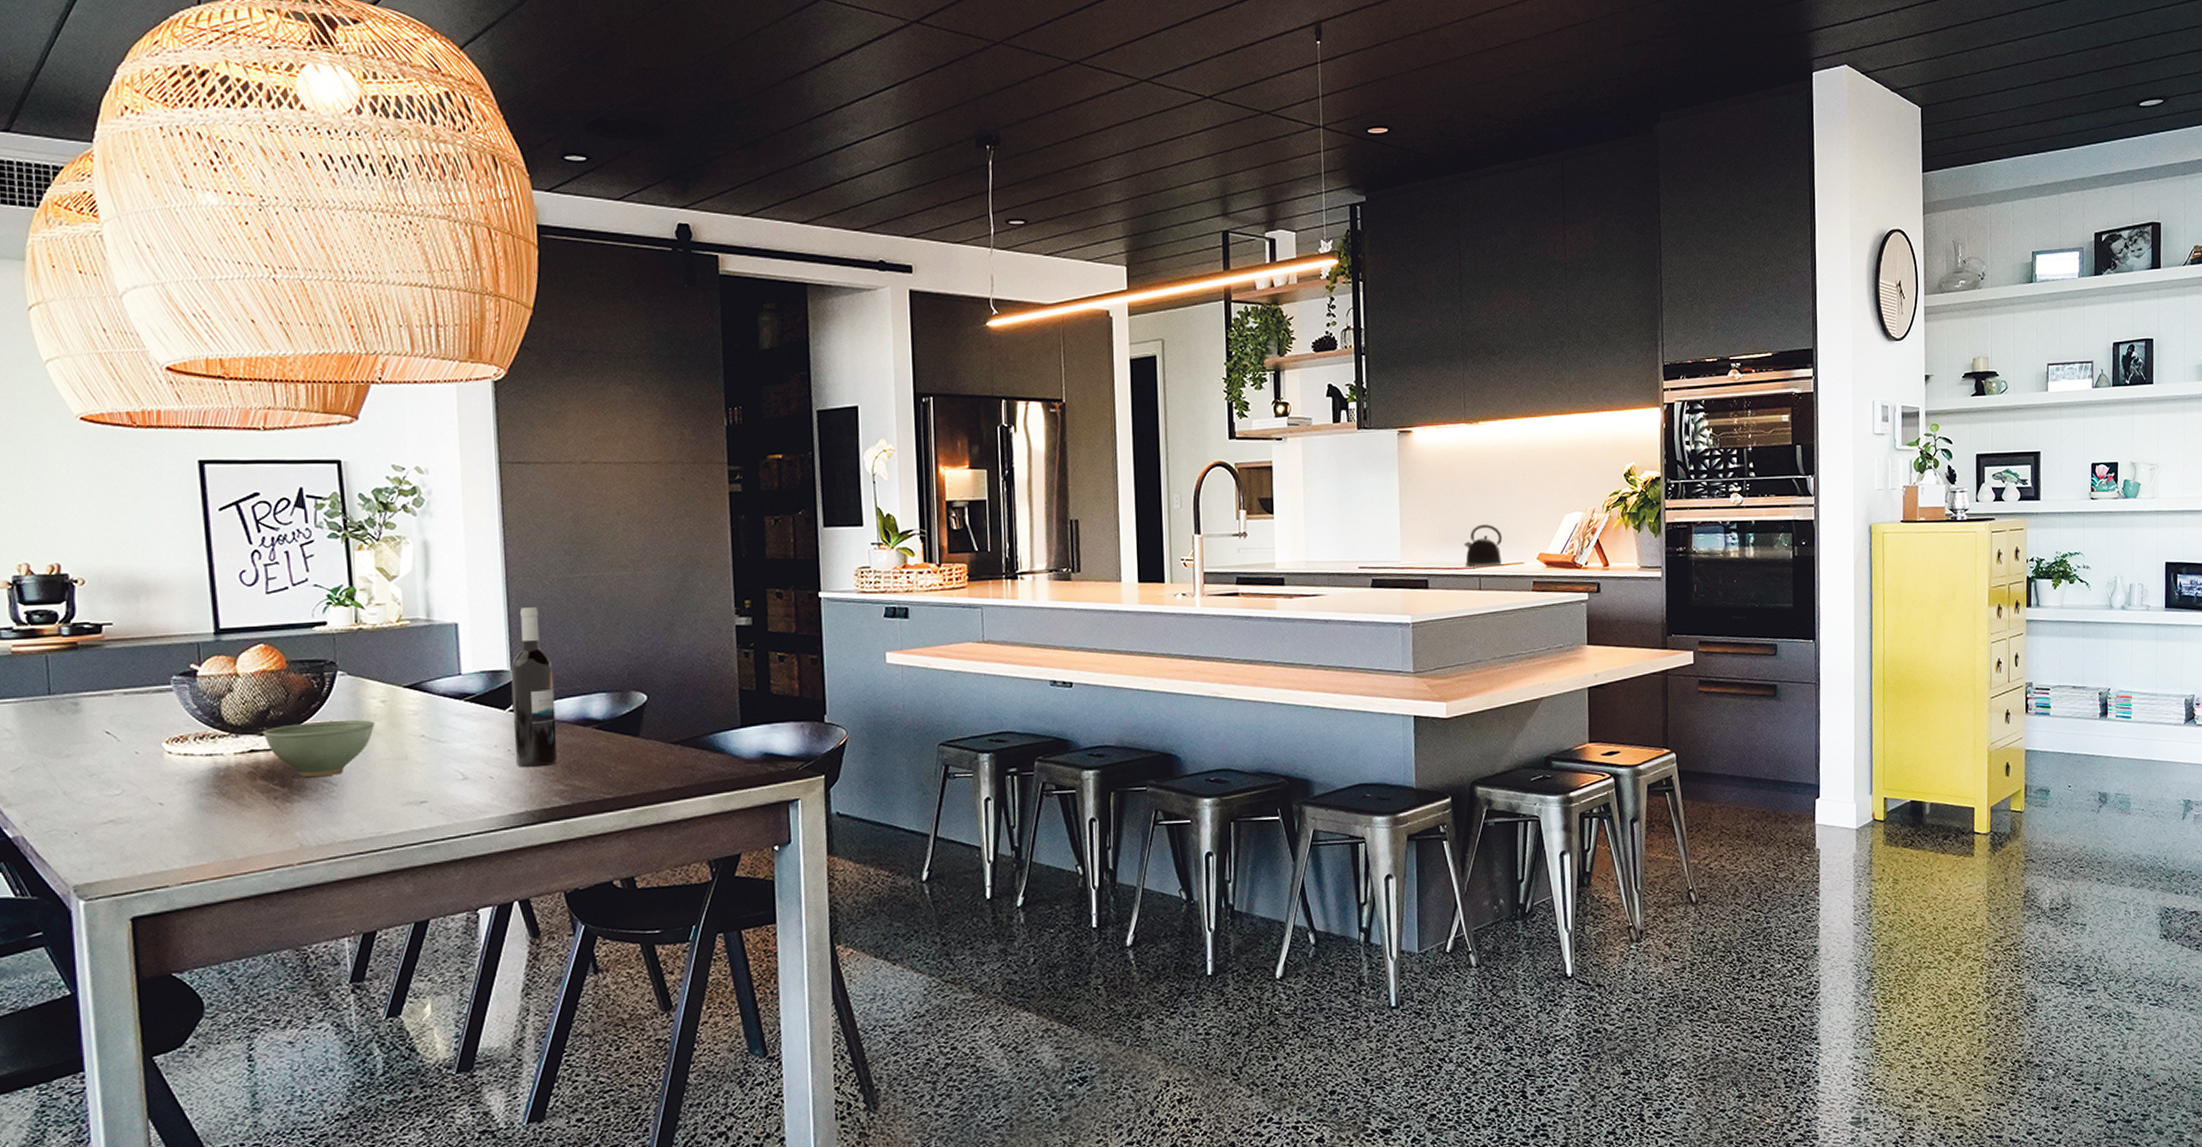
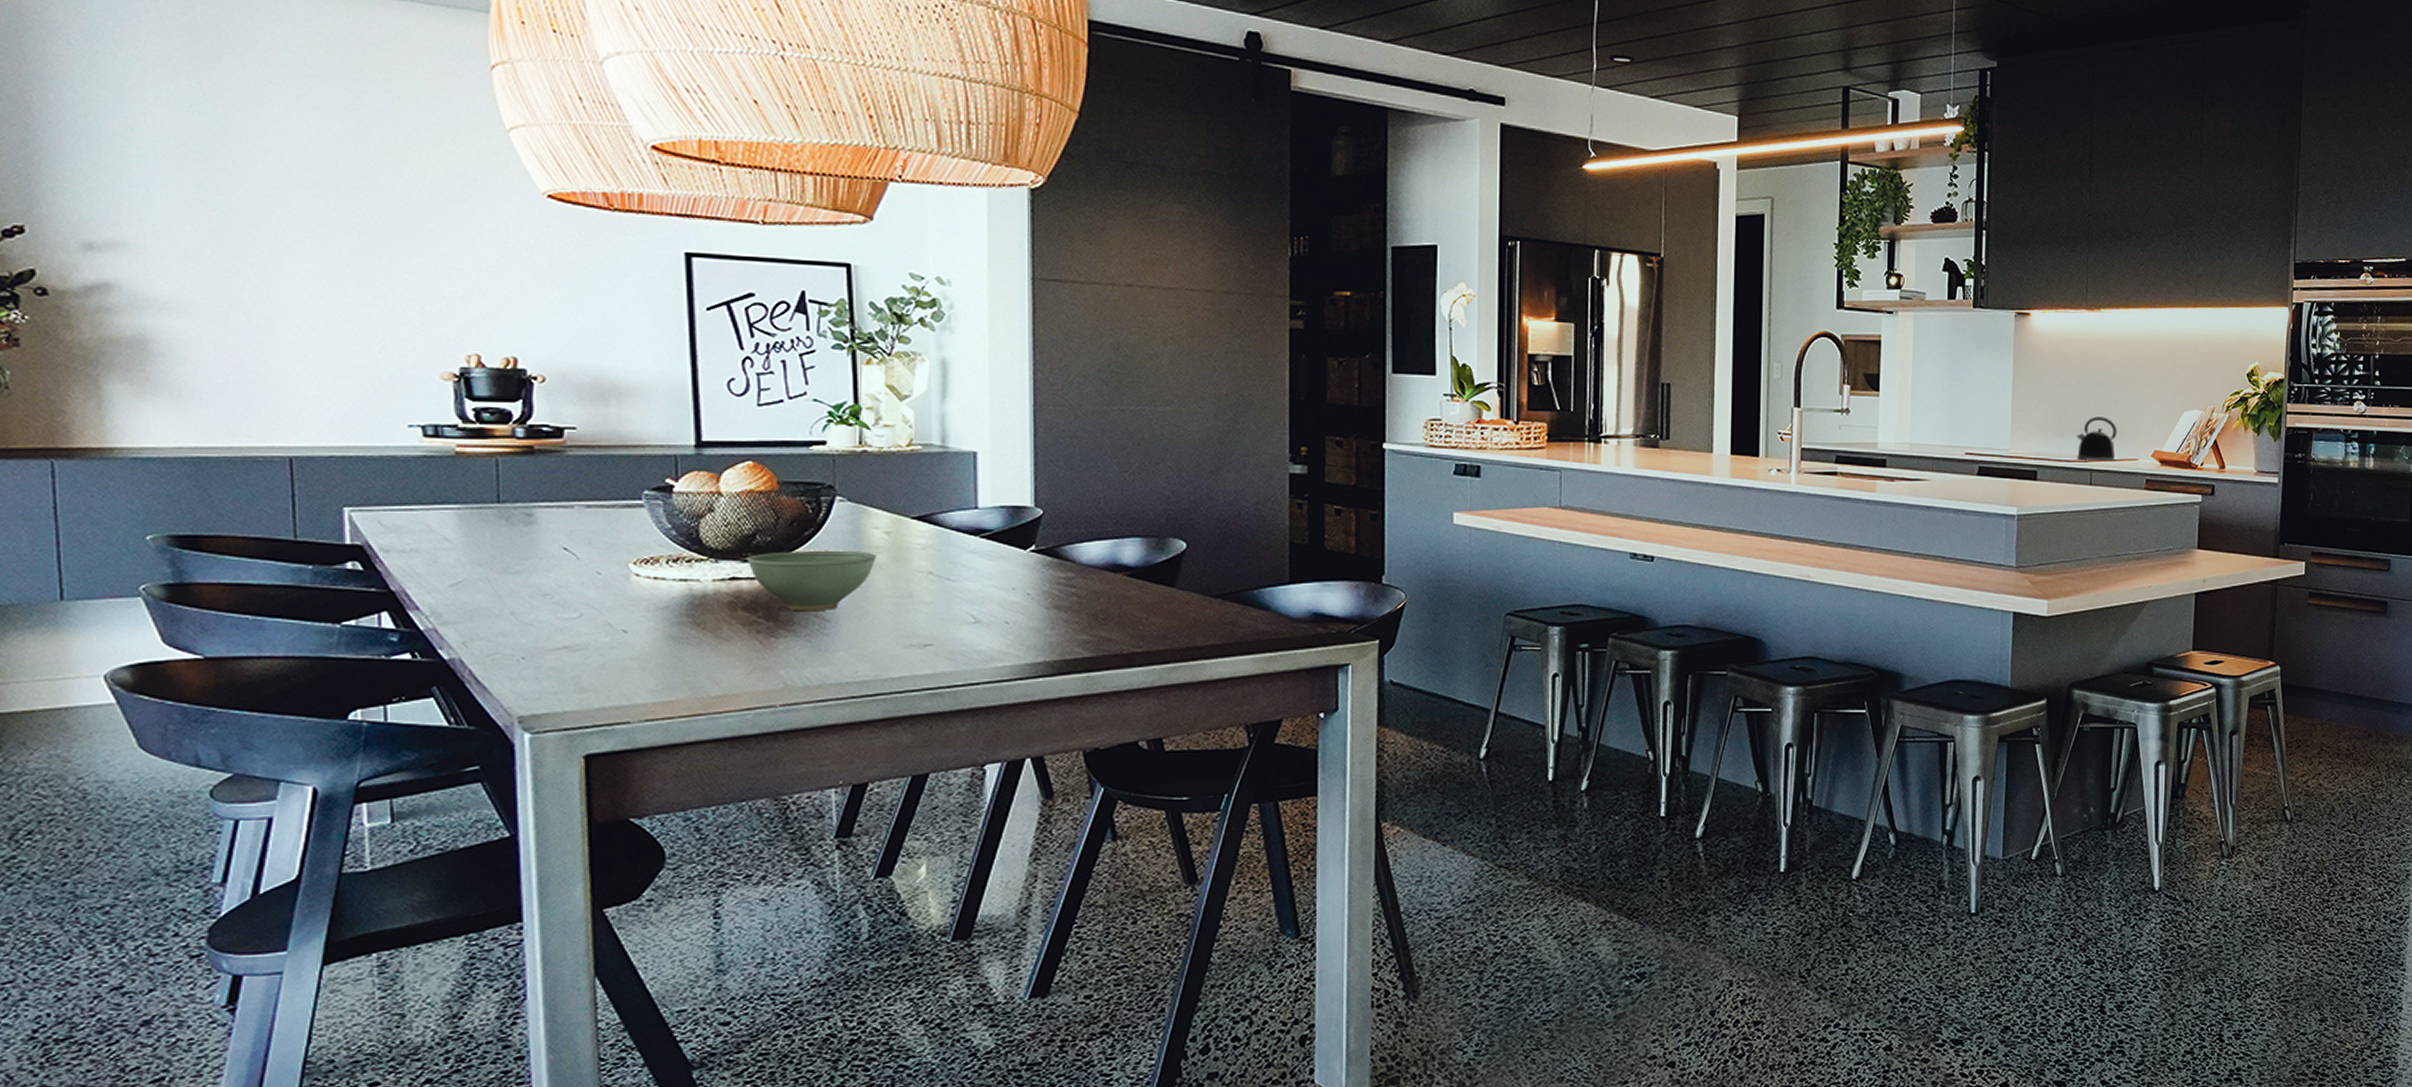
wine bottle: present [510,607,558,768] -> none [1034,439,1083,614]

